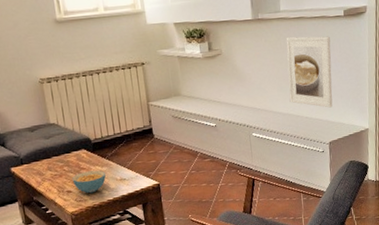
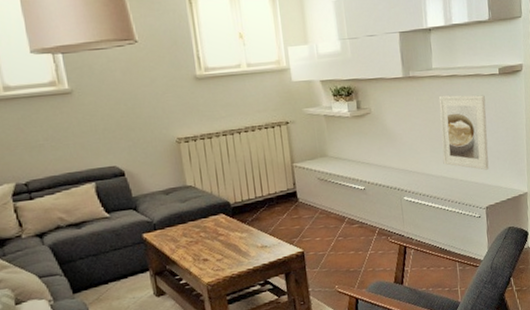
cereal bowl: present [72,170,106,194] -> none [209,236,246,262]

